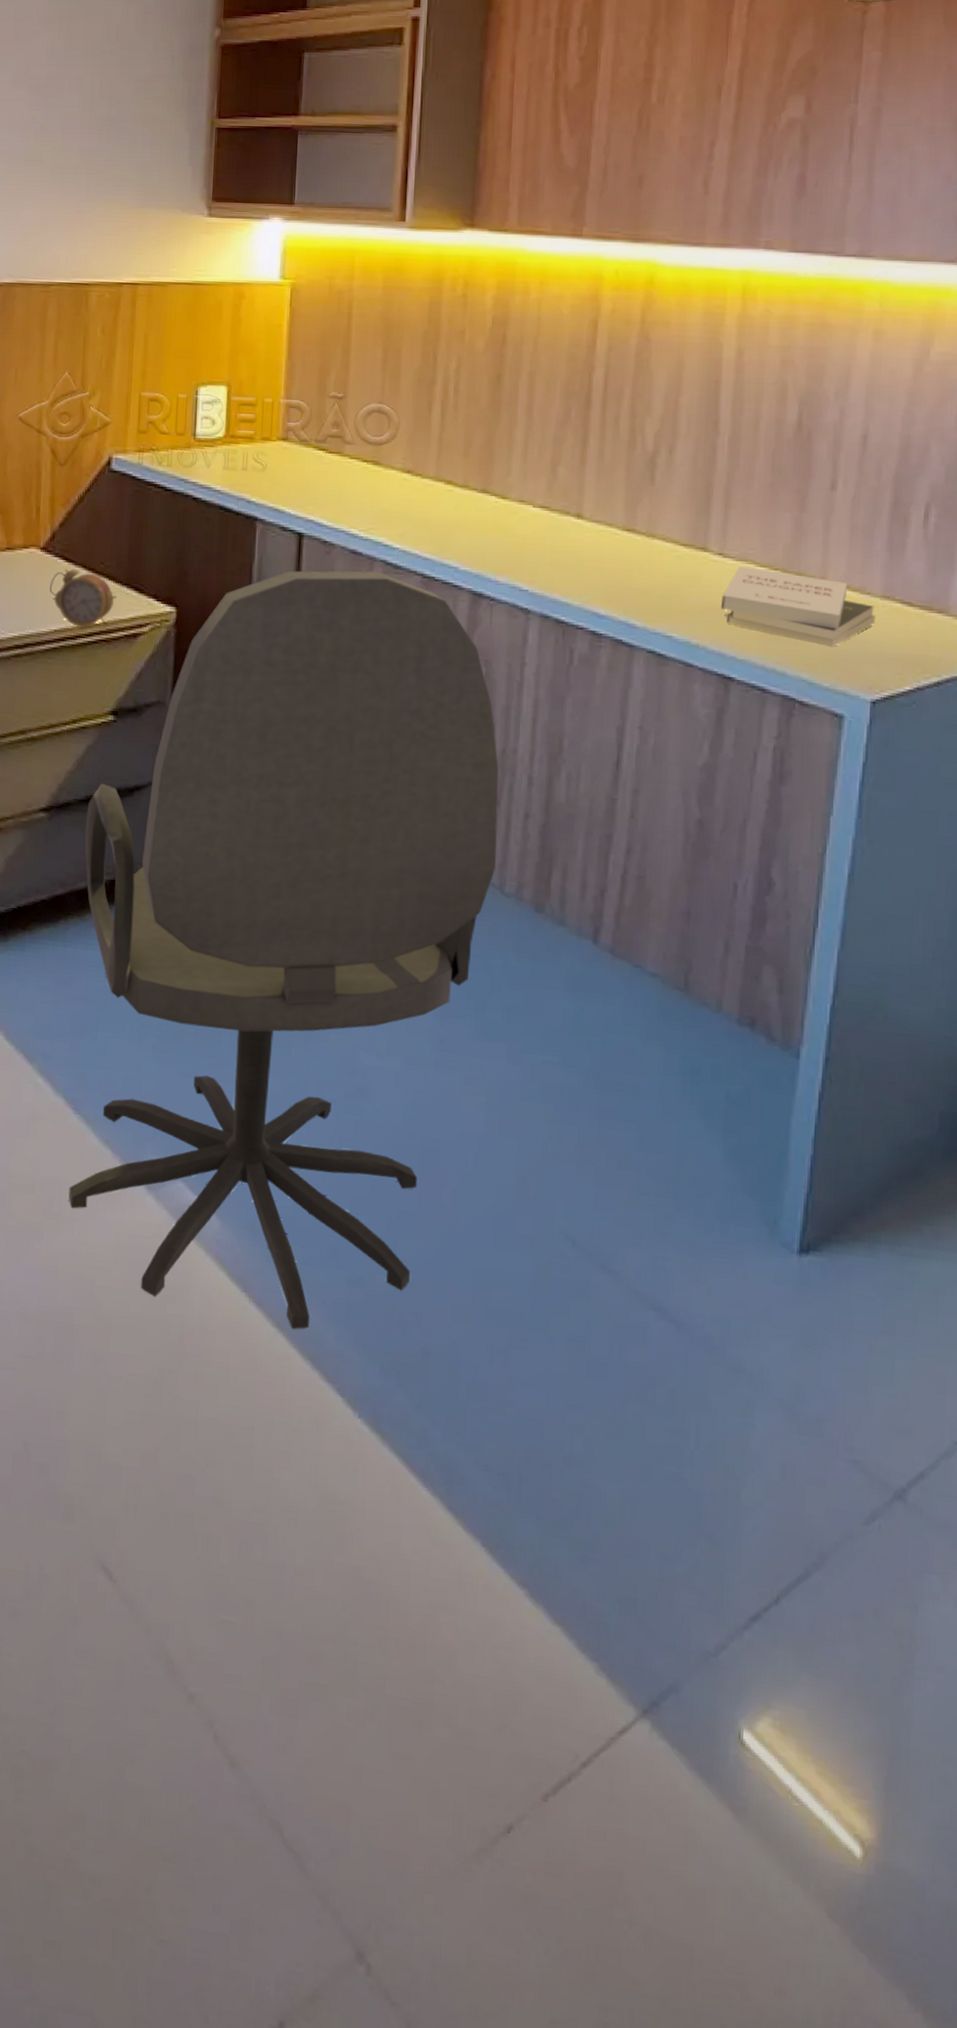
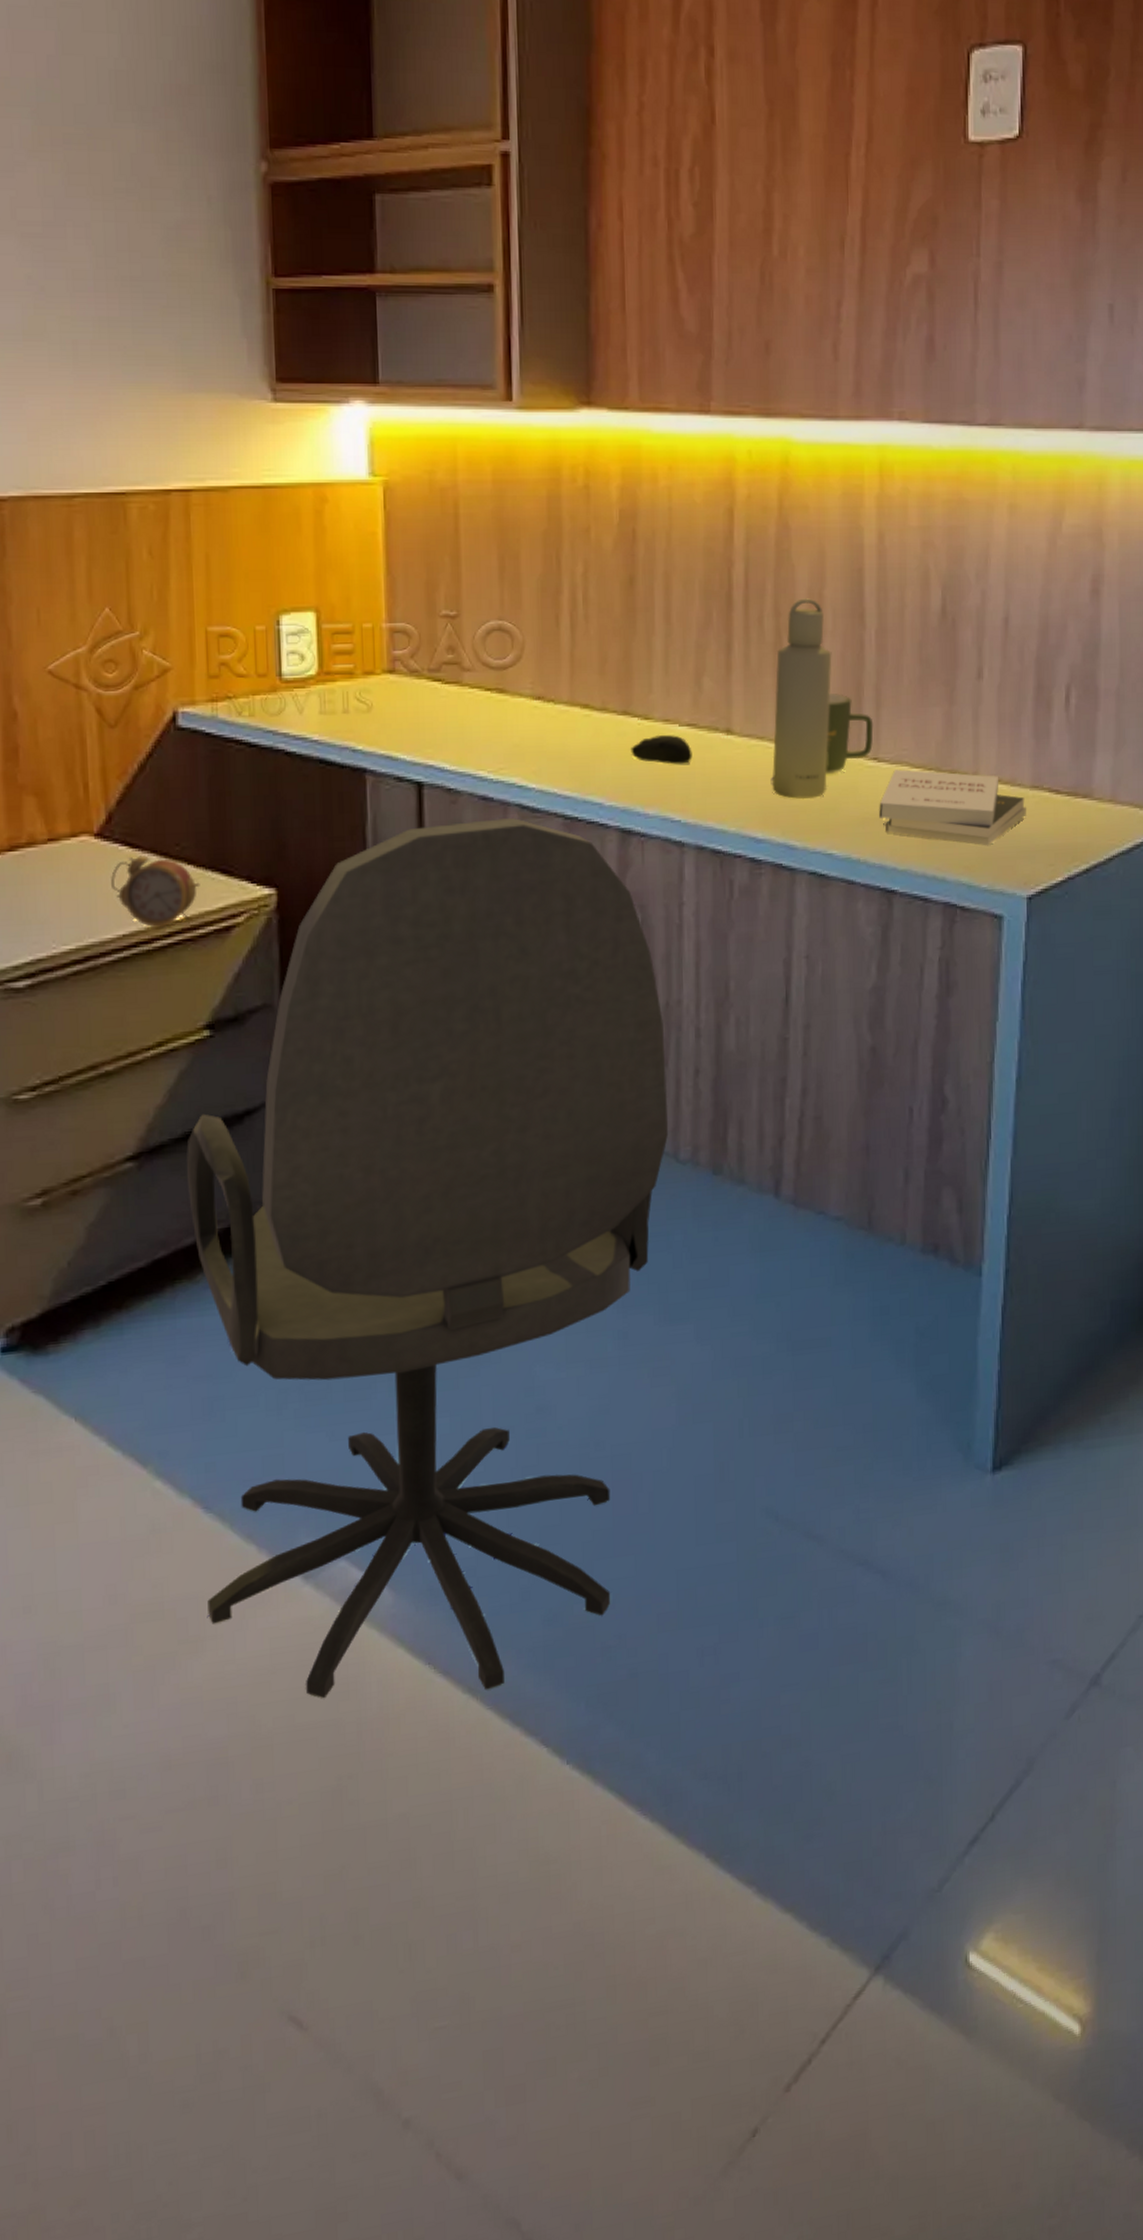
computer mouse: none [487,512,544,541] -> present [631,734,692,764]
bottle: none [617,403,684,585] -> present [772,598,832,800]
mug: none [670,491,721,564] -> present [826,693,874,774]

